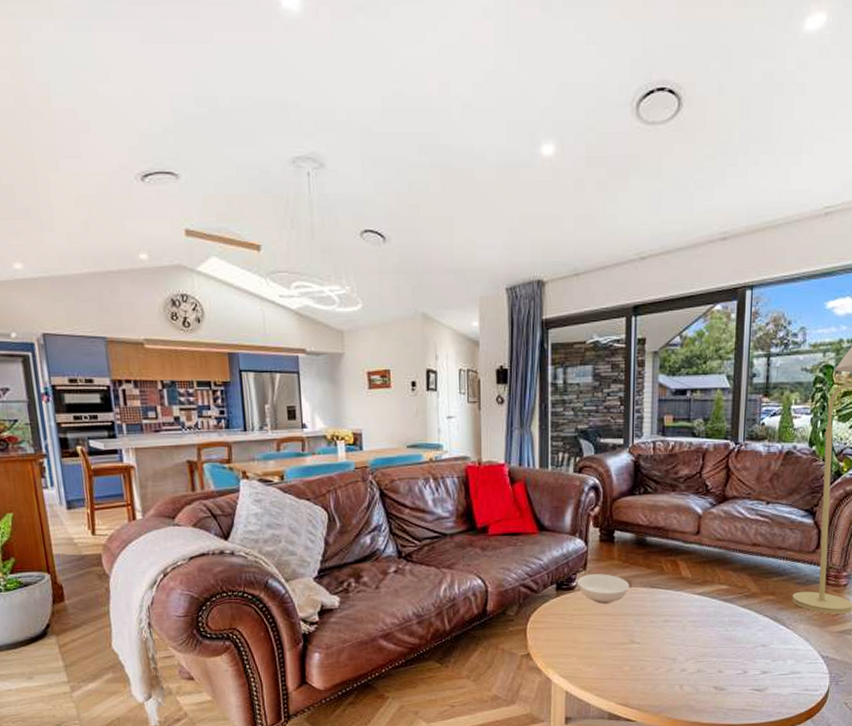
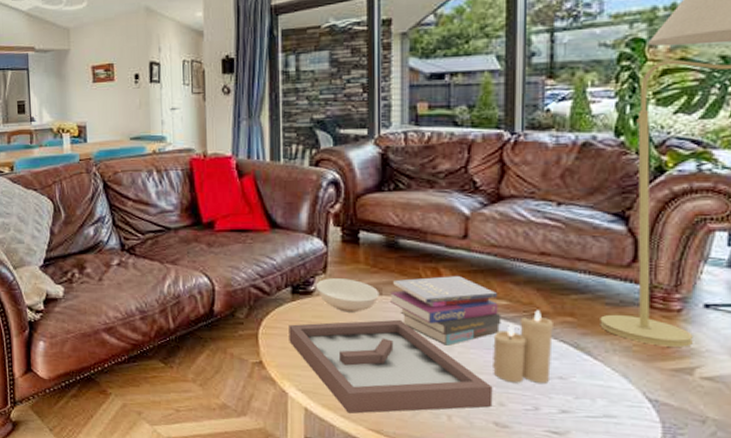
decorative tray: none [553,607,714,692] -> present [289,319,493,414]
books: none [638,567,723,626] -> present [390,276,501,346]
candle: none [715,591,760,653] -> present [493,309,553,383]

